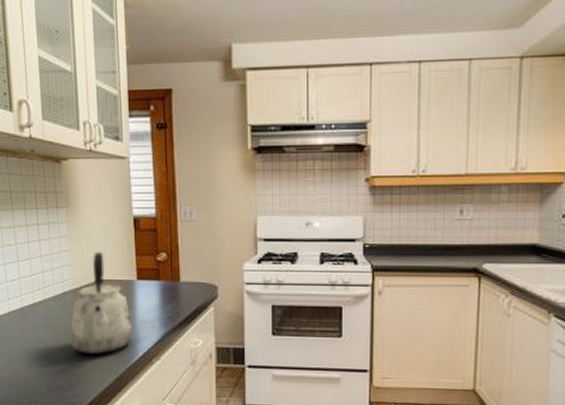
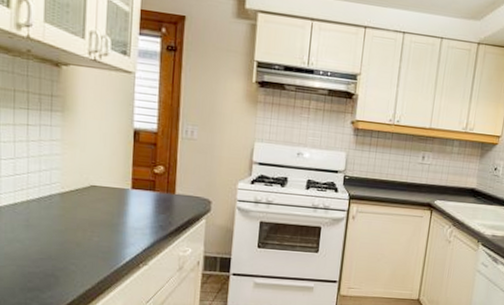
kettle: present [70,252,134,355] -> none [52,159,122,258]

